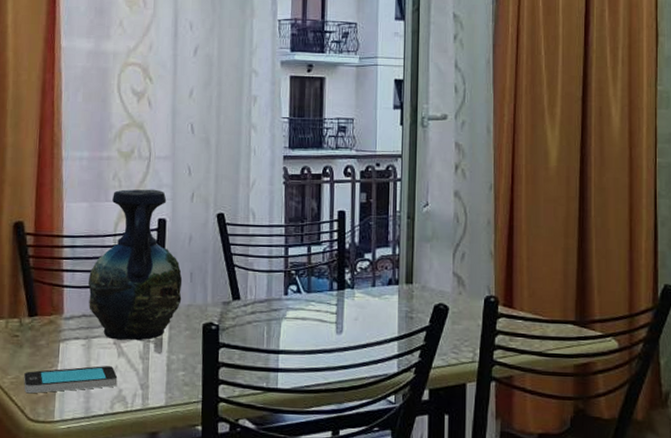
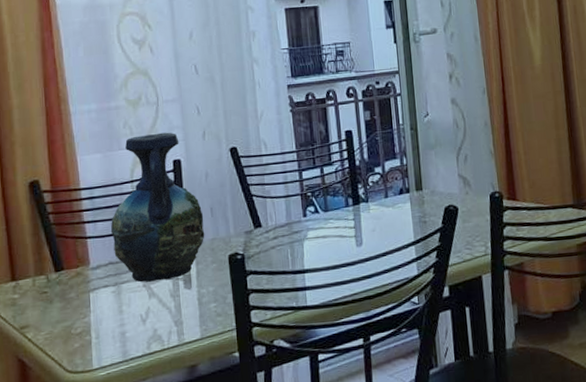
smartphone: present [24,366,118,394] -> none [57,308,152,347]

